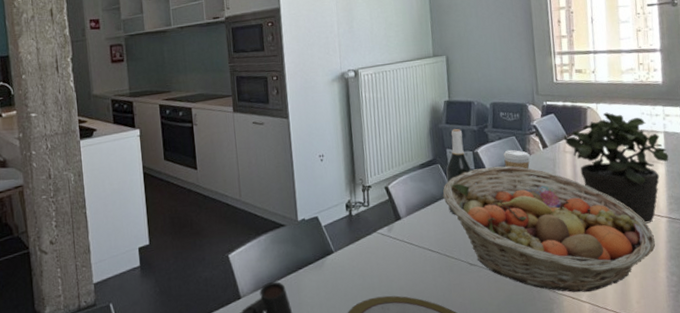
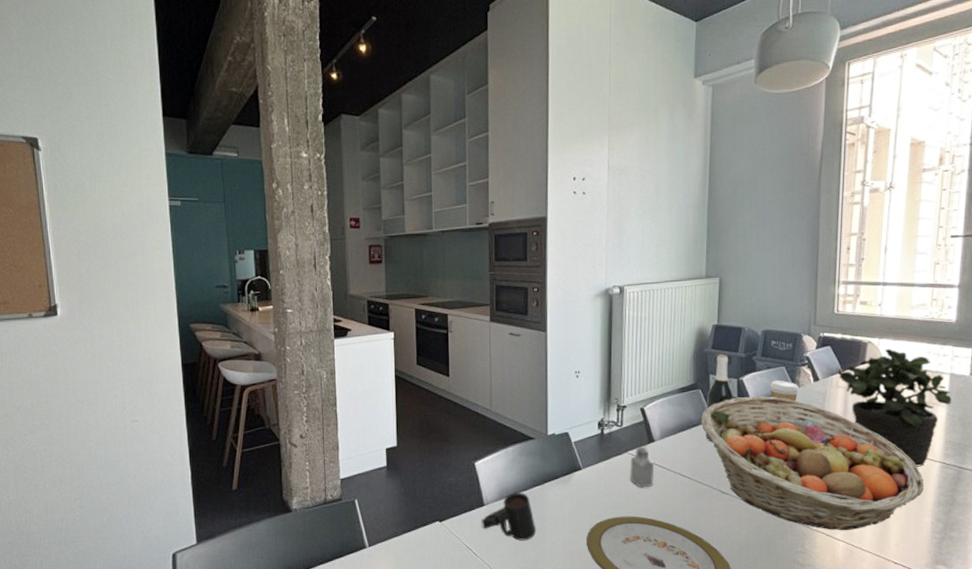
saltshaker: none [380,225,405,267] -> present [629,447,654,488]

